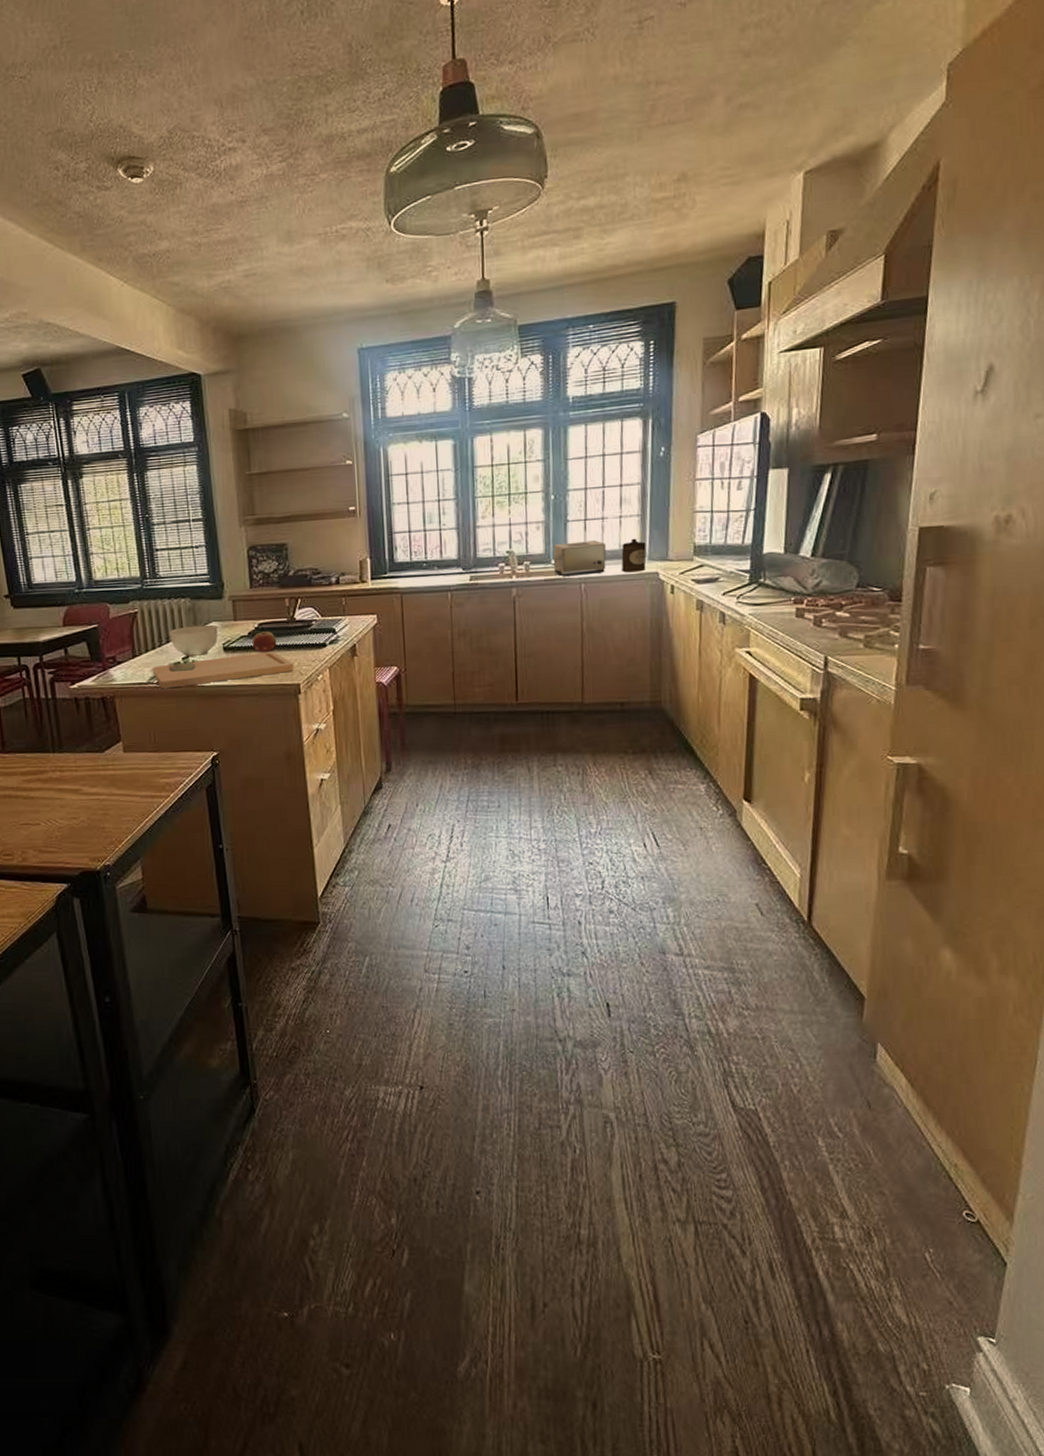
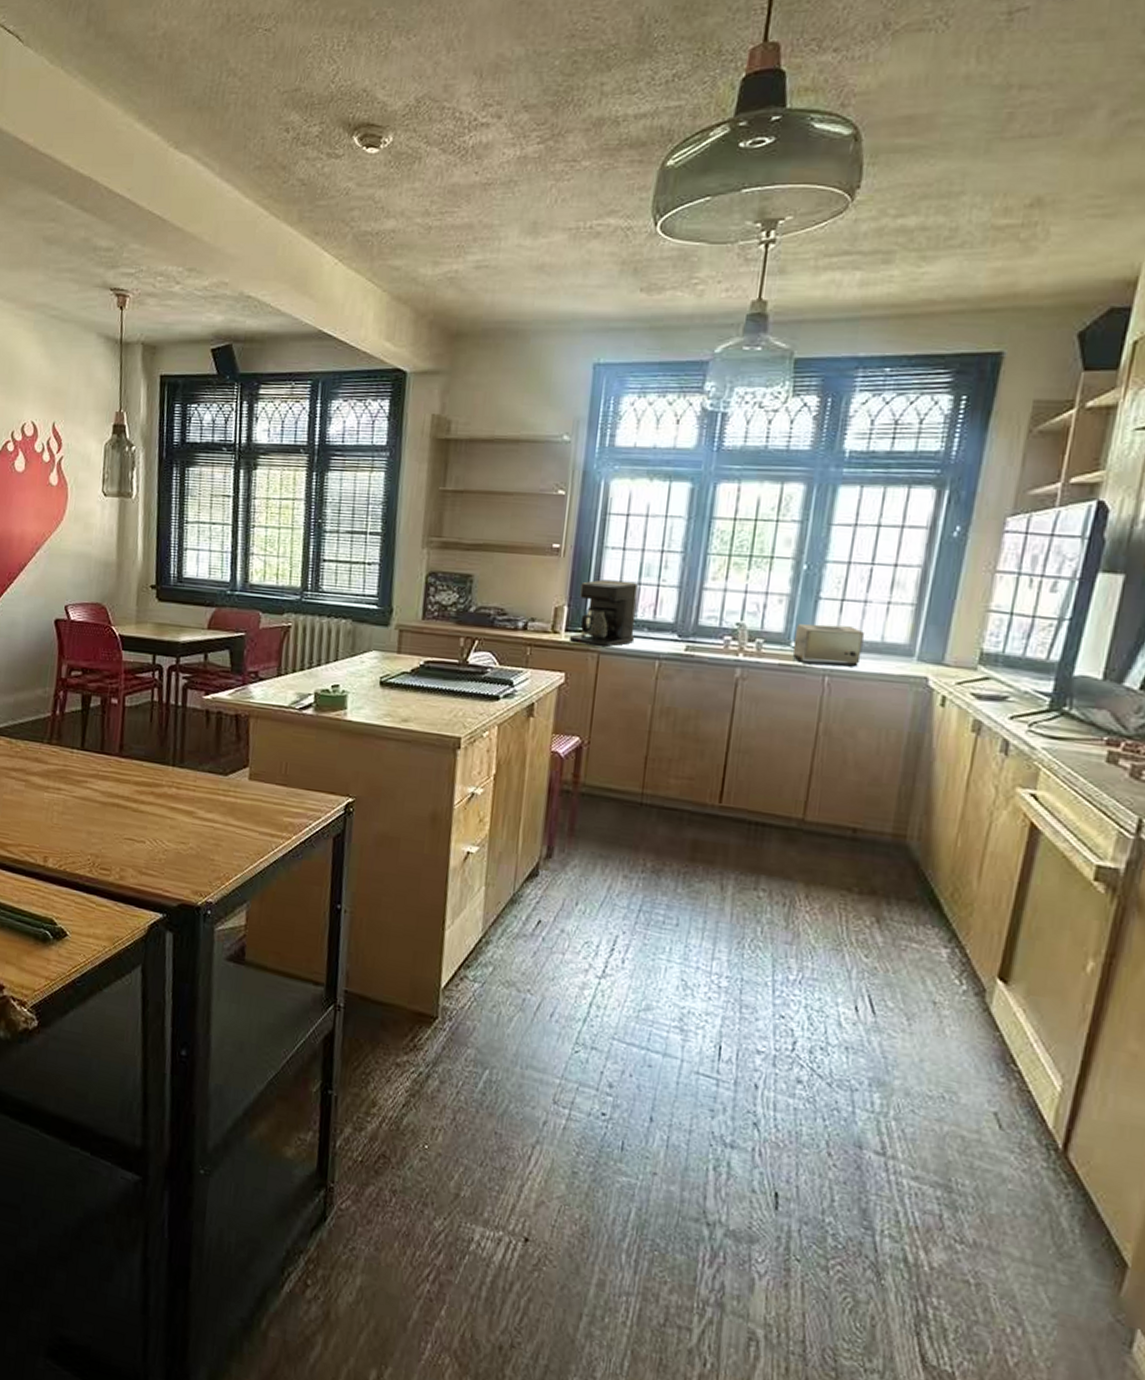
cutting board: present [153,651,294,689] -> none [296,689,458,723]
bowl: present [169,624,218,656] -> none [321,650,378,687]
fruit: present [252,631,277,653] -> none [413,670,443,696]
coffee maker: none [375,530,429,589] -> present [568,579,638,648]
canister: present [621,538,647,573] -> none [880,631,917,674]

